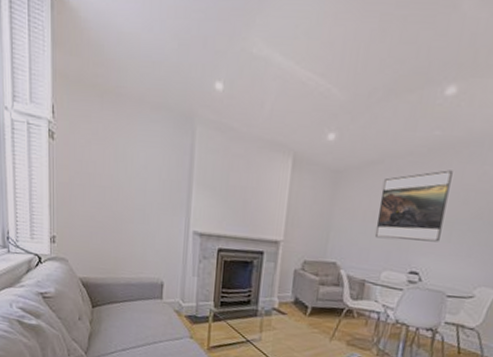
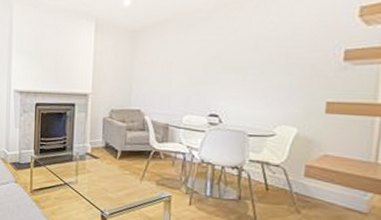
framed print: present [375,170,453,242] -> none [173,22,240,87]

